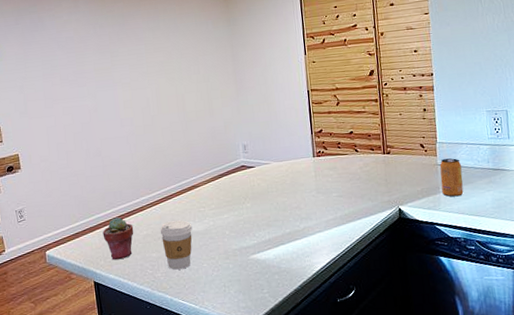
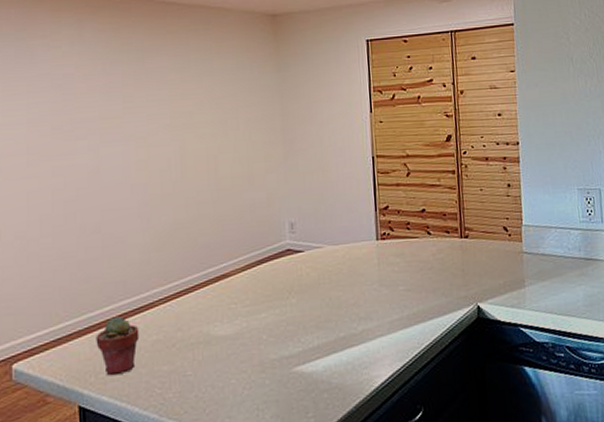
coffee cup: present [160,220,193,270] -> none [175,320,219,389]
beverage can: present [439,158,464,197] -> none [525,244,552,292]

